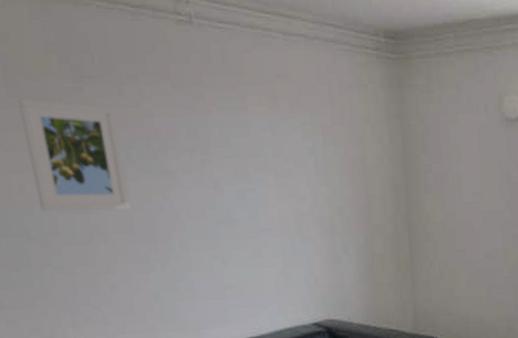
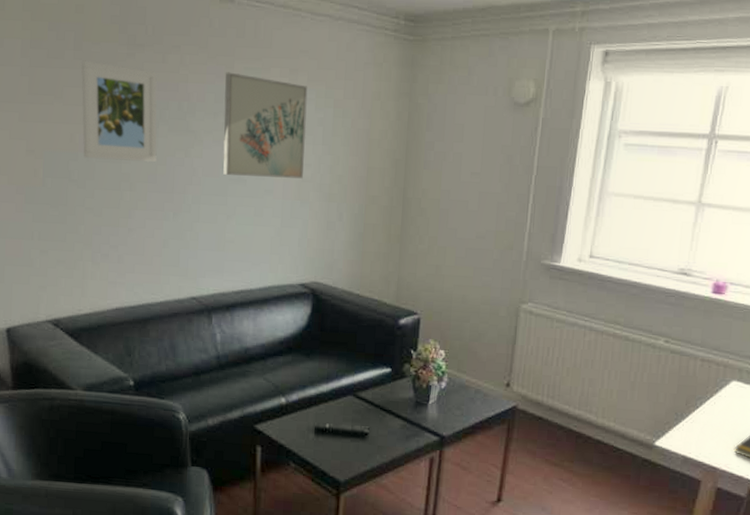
wall art: none [195,103,300,216] -> present [223,72,308,179]

